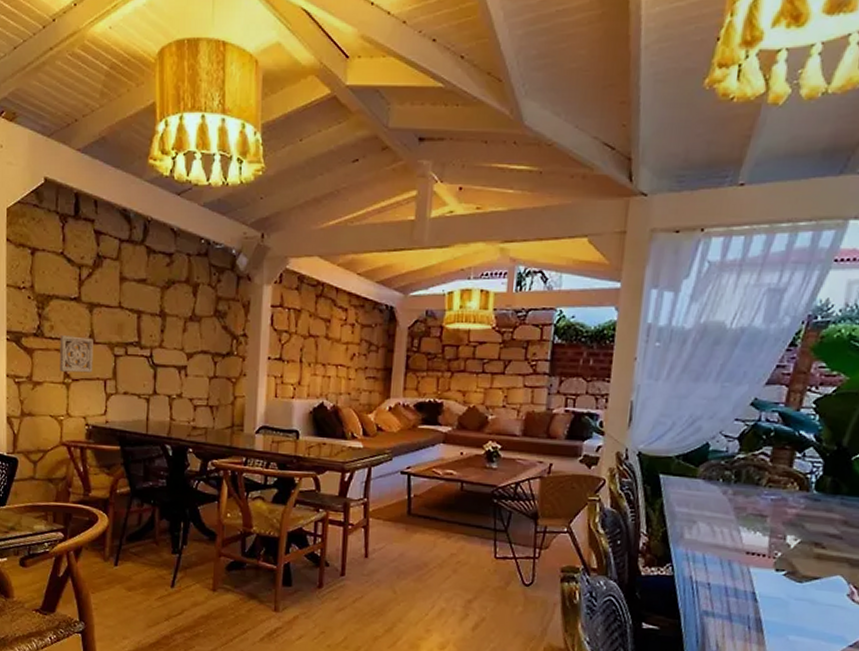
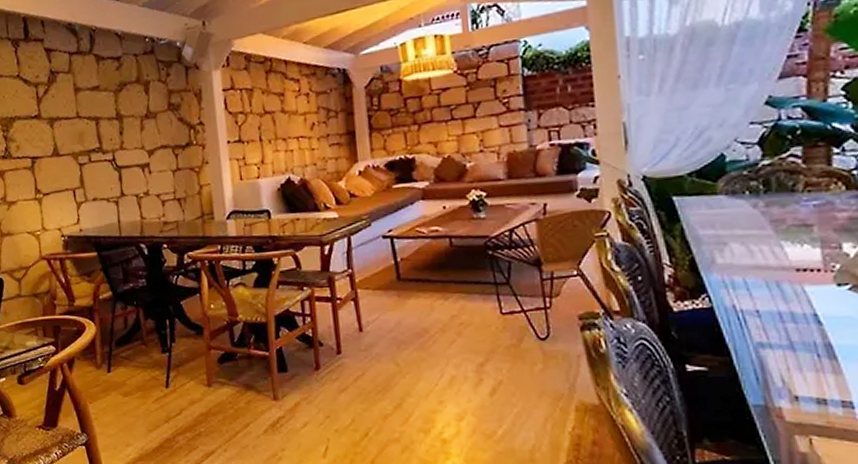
wall ornament: present [60,335,93,373] -> none [27,151,61,188]

